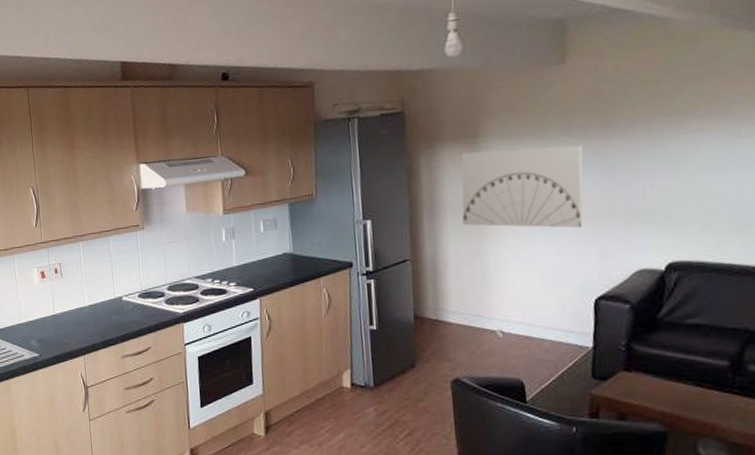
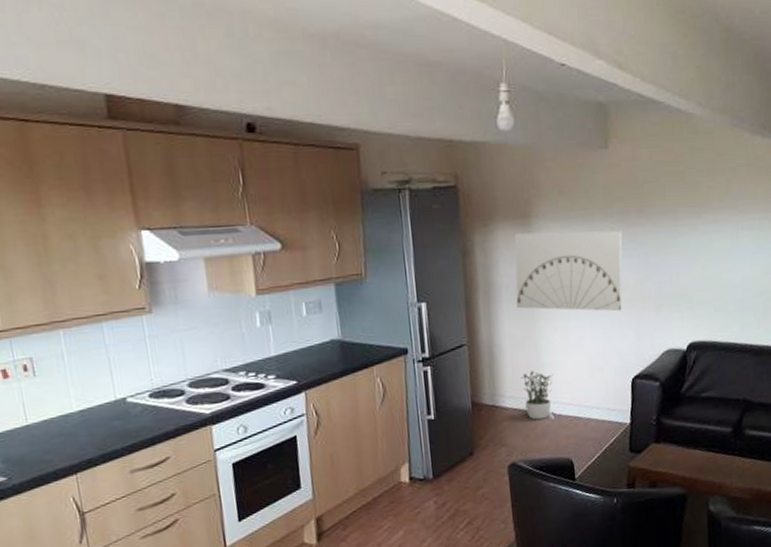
potted plant: none [466,287,502,337] -> present [520,370,553,420]

